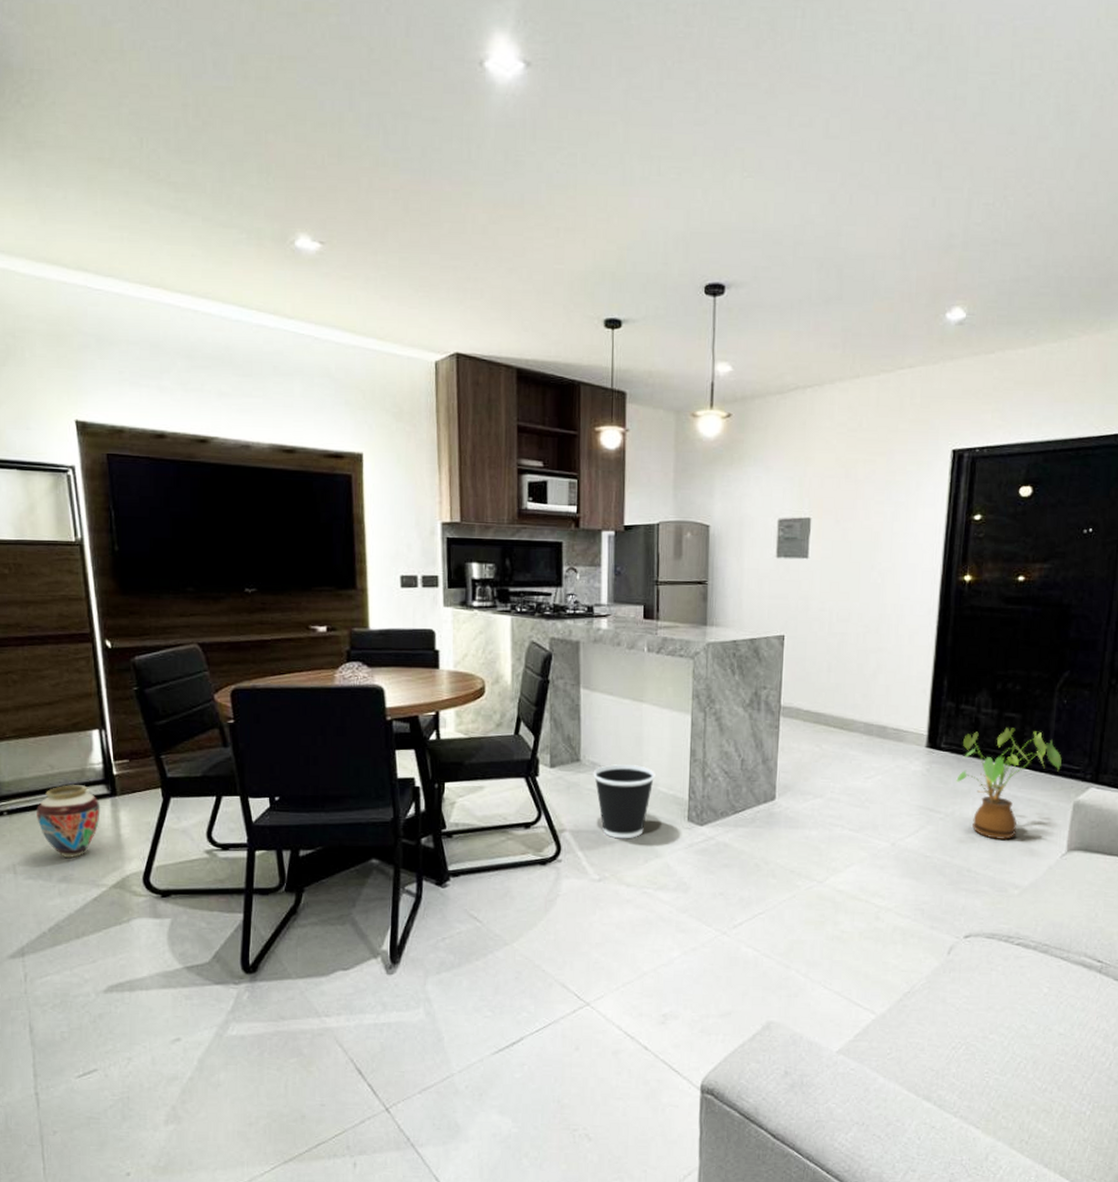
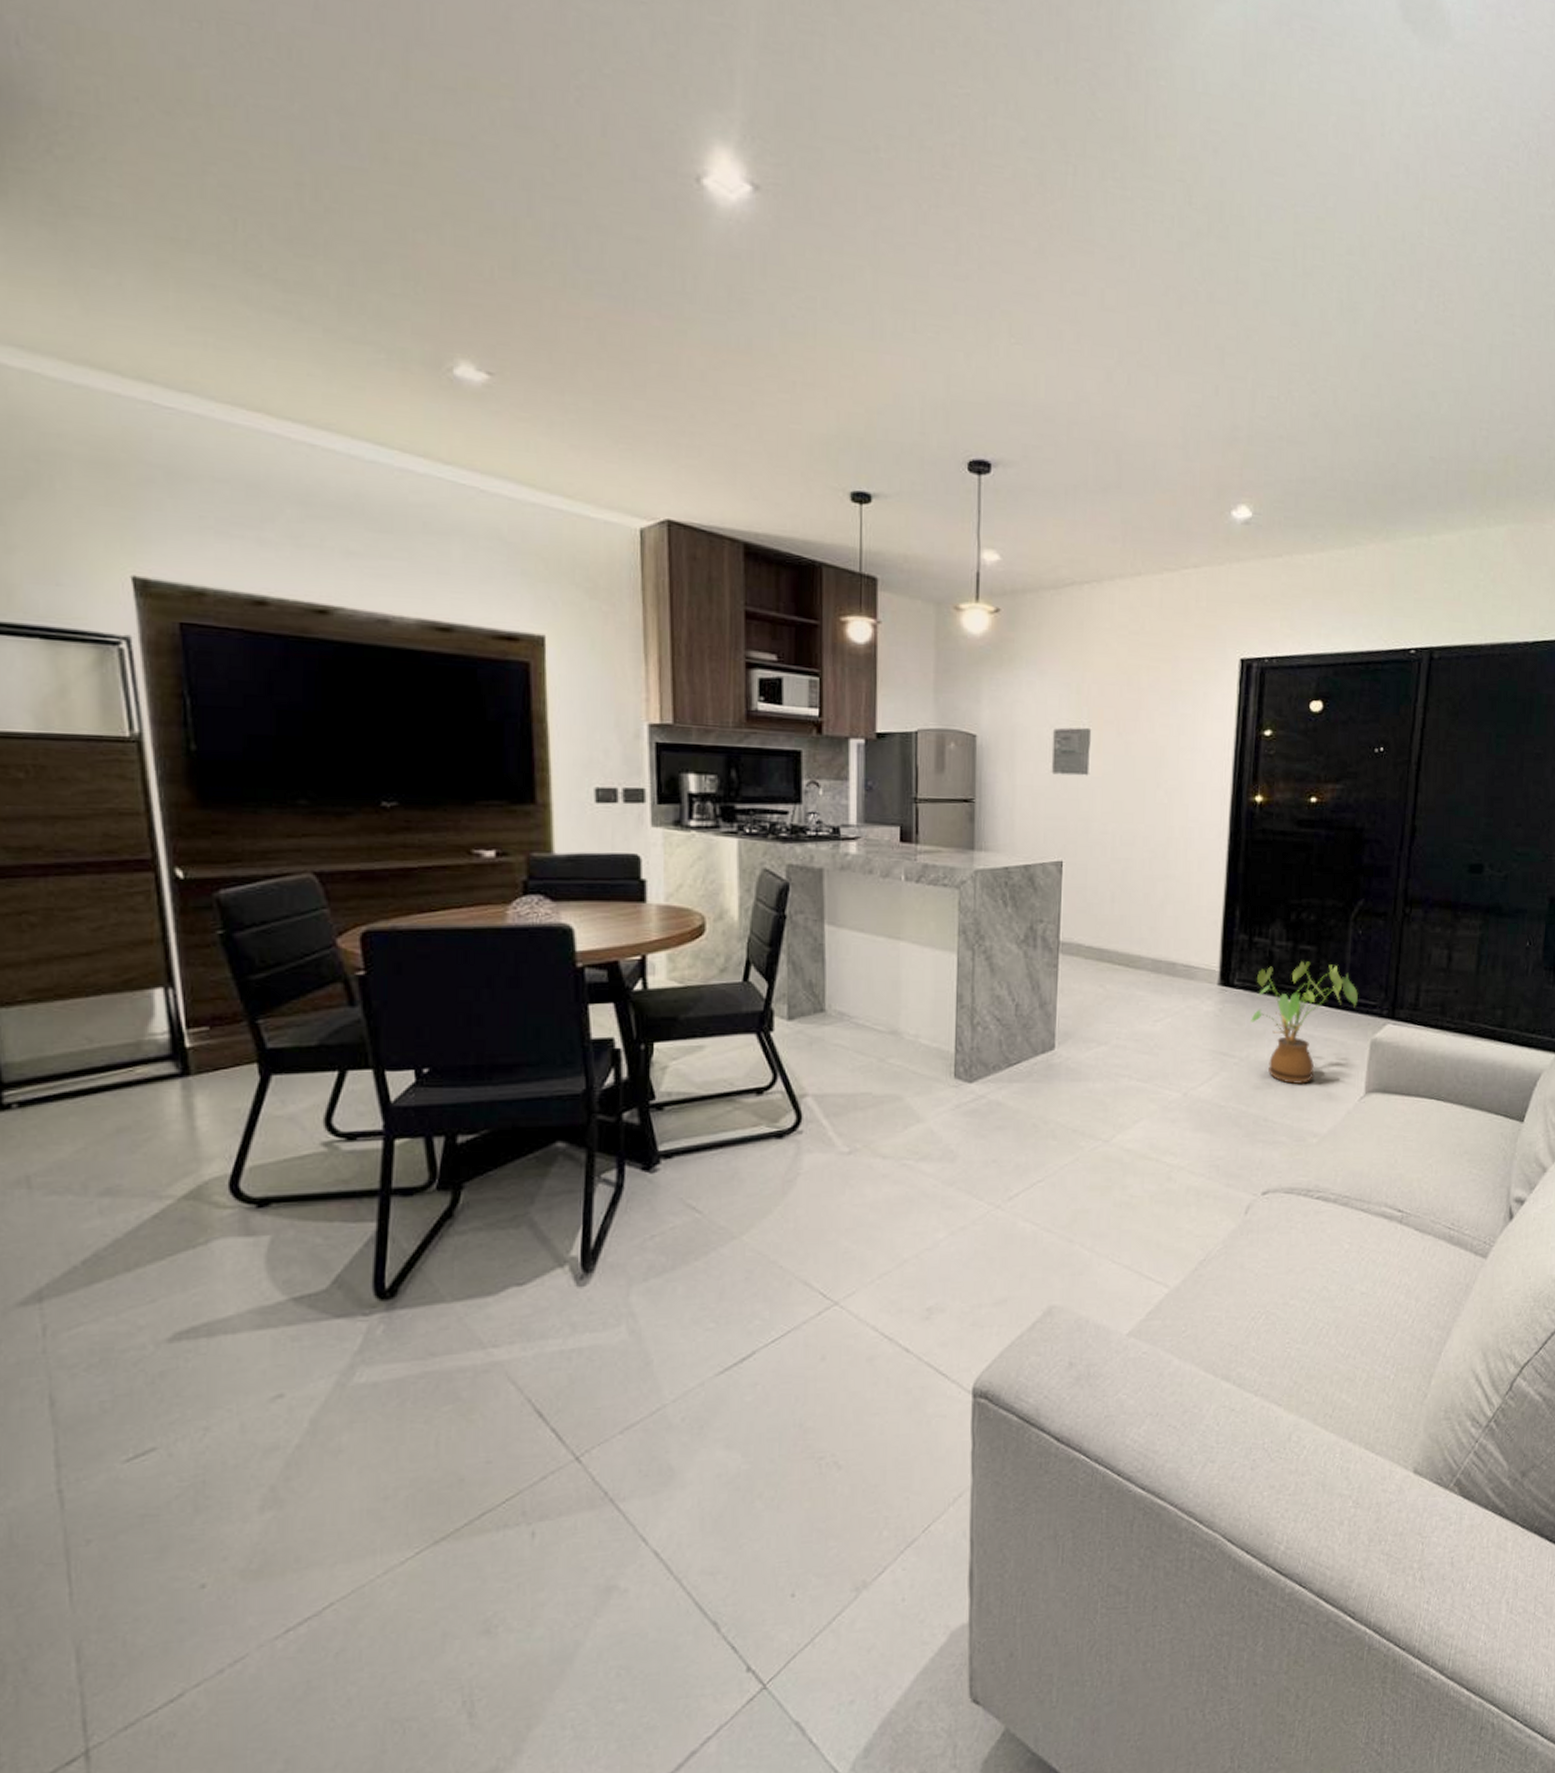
vase: present [37,784,100,858] -> none [65,1061,165,1162]
wastebasket: present [593,764,656,839] -> none [840,1014,916,1103]

